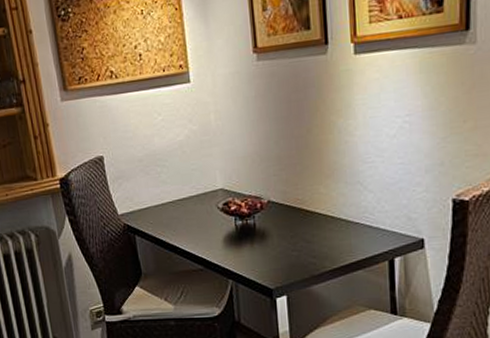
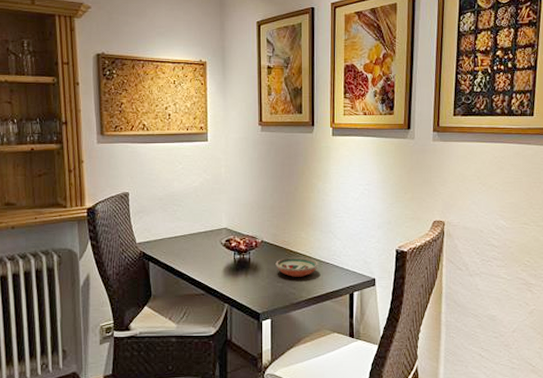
decorative bowl: none [288,217,344,244] -> present [275,257,318,277]

